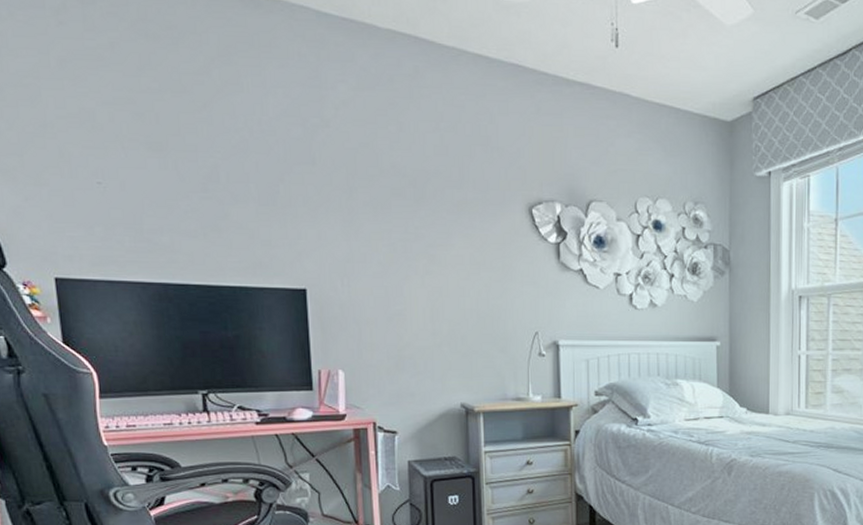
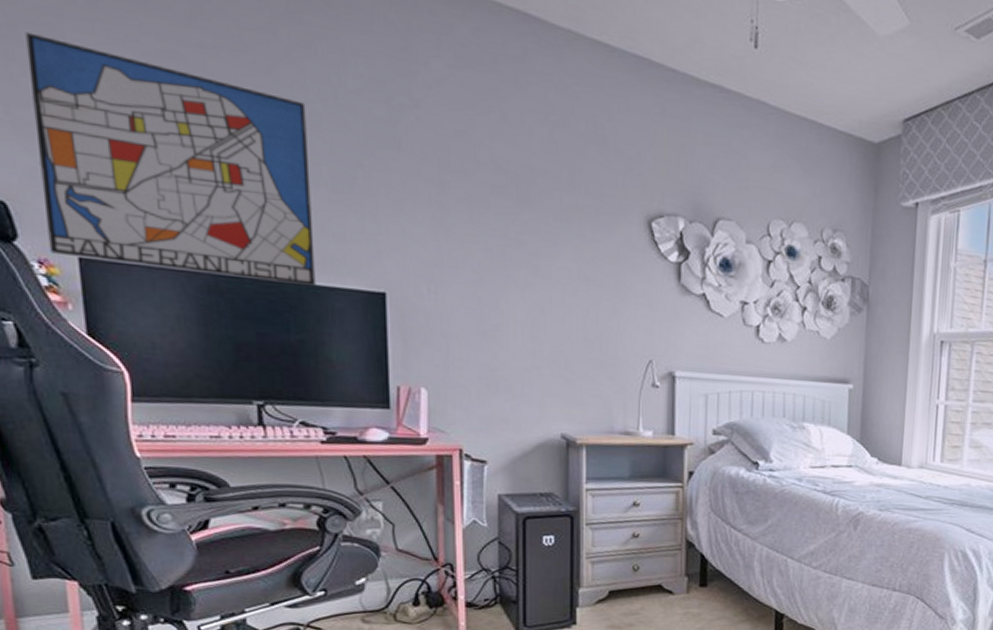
wall art: none [10,93,248,288] -> present [25,32,316,287]

